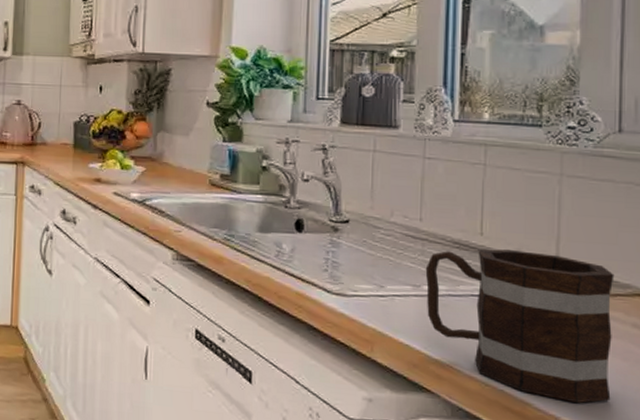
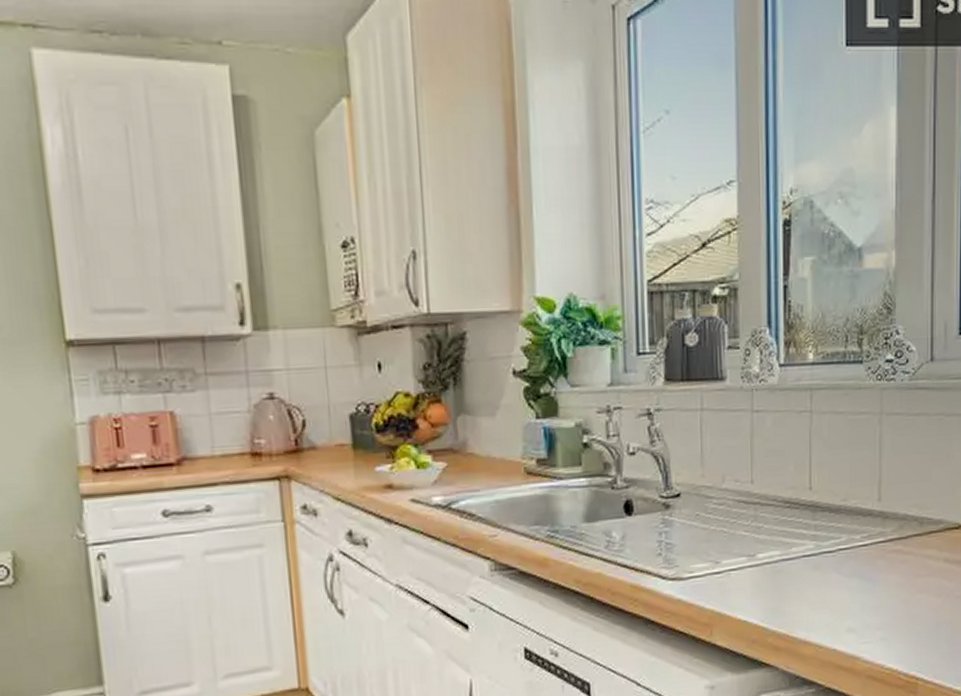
mug: present [425,249,615,403] -> none [759,500,929,648]

